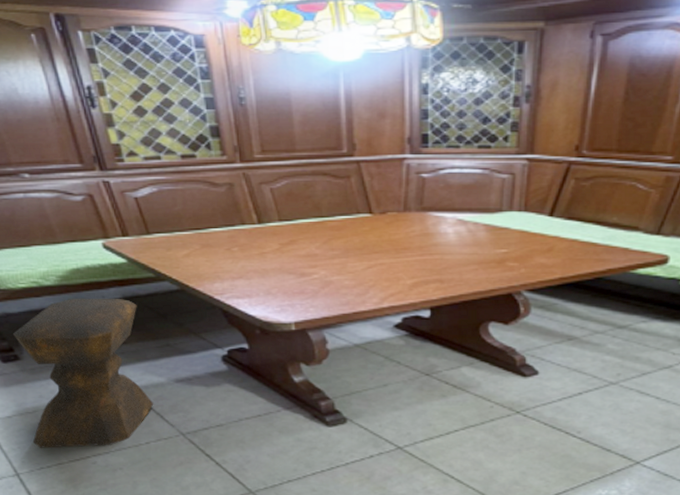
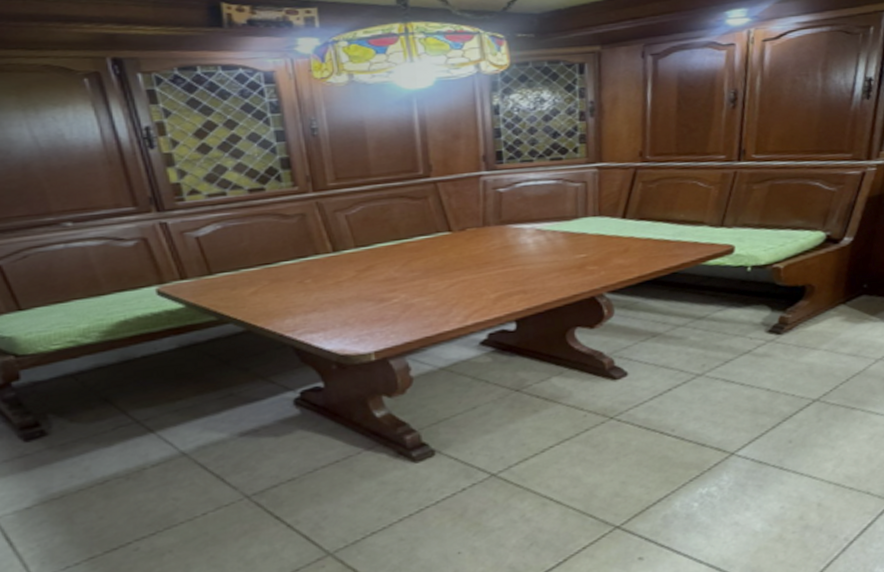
stool: present [12,298,154,448] -> none [40,348,213,542]

